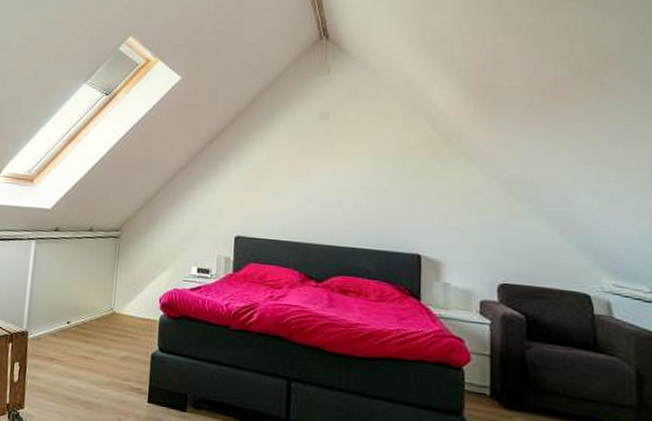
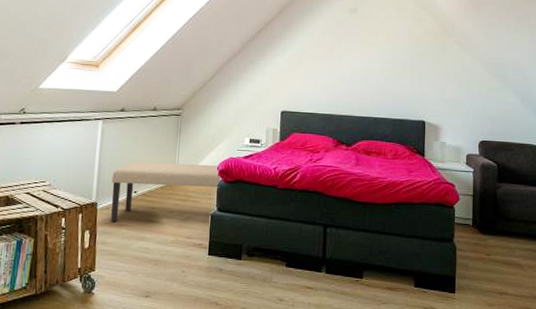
bench: none [42,288,164,355] -> present [111,161,221,222]

